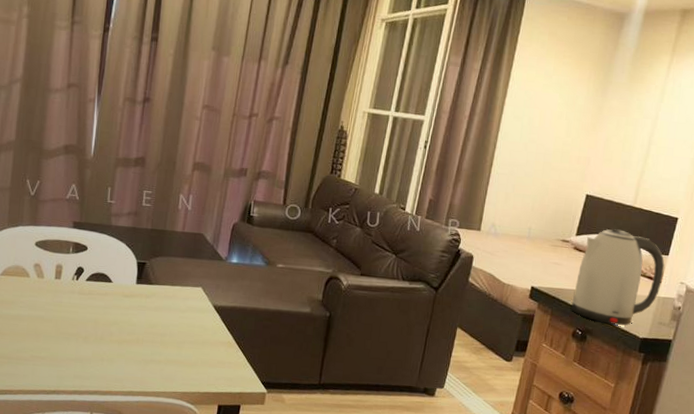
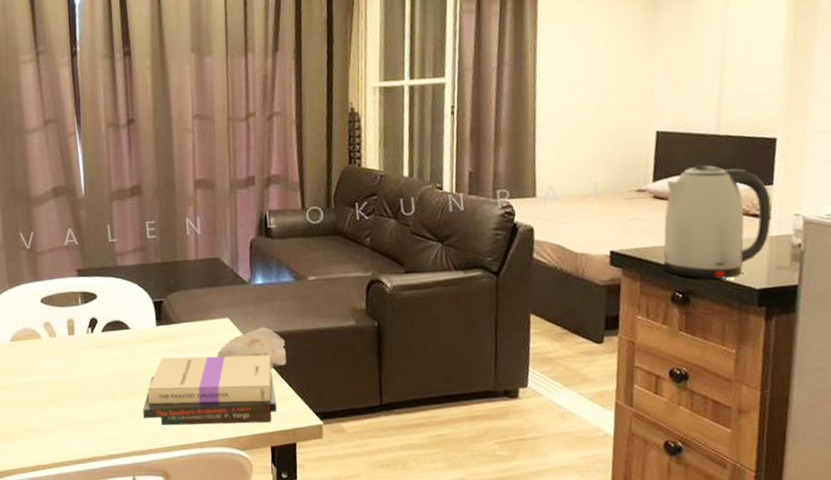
books: none [110,312,233,384] -> present [143,354,277,426]
tissue: none [185,300,248,339] -> present [217,326,287,370]

